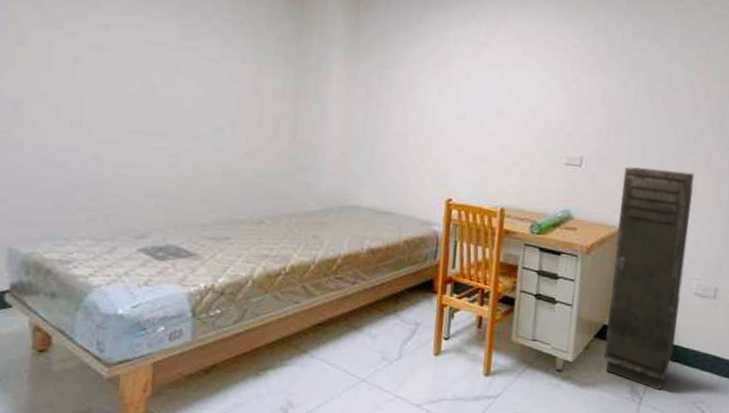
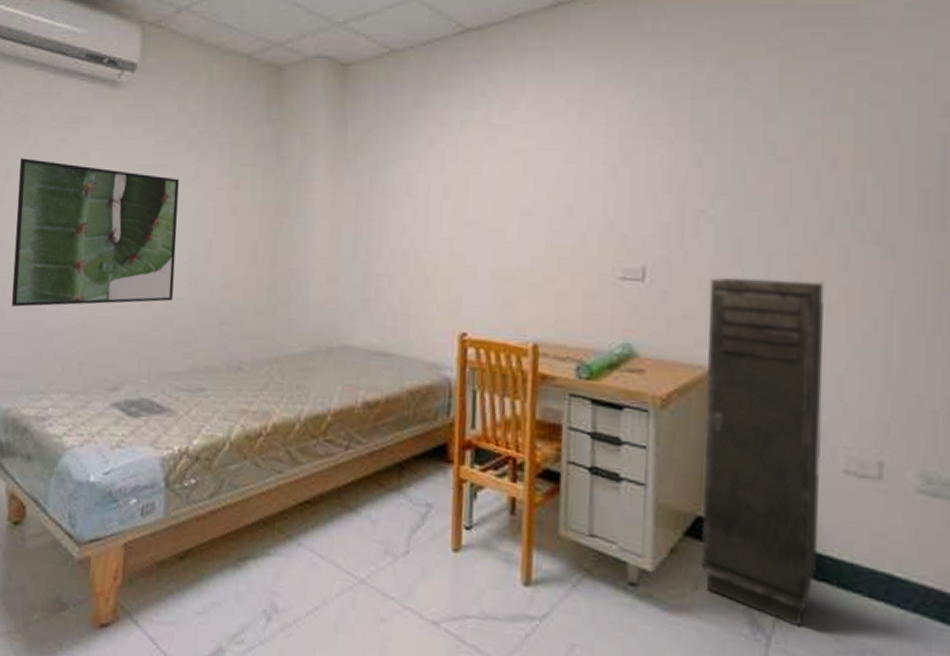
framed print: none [28,25,205,165] -> present [11,158,179,307]

